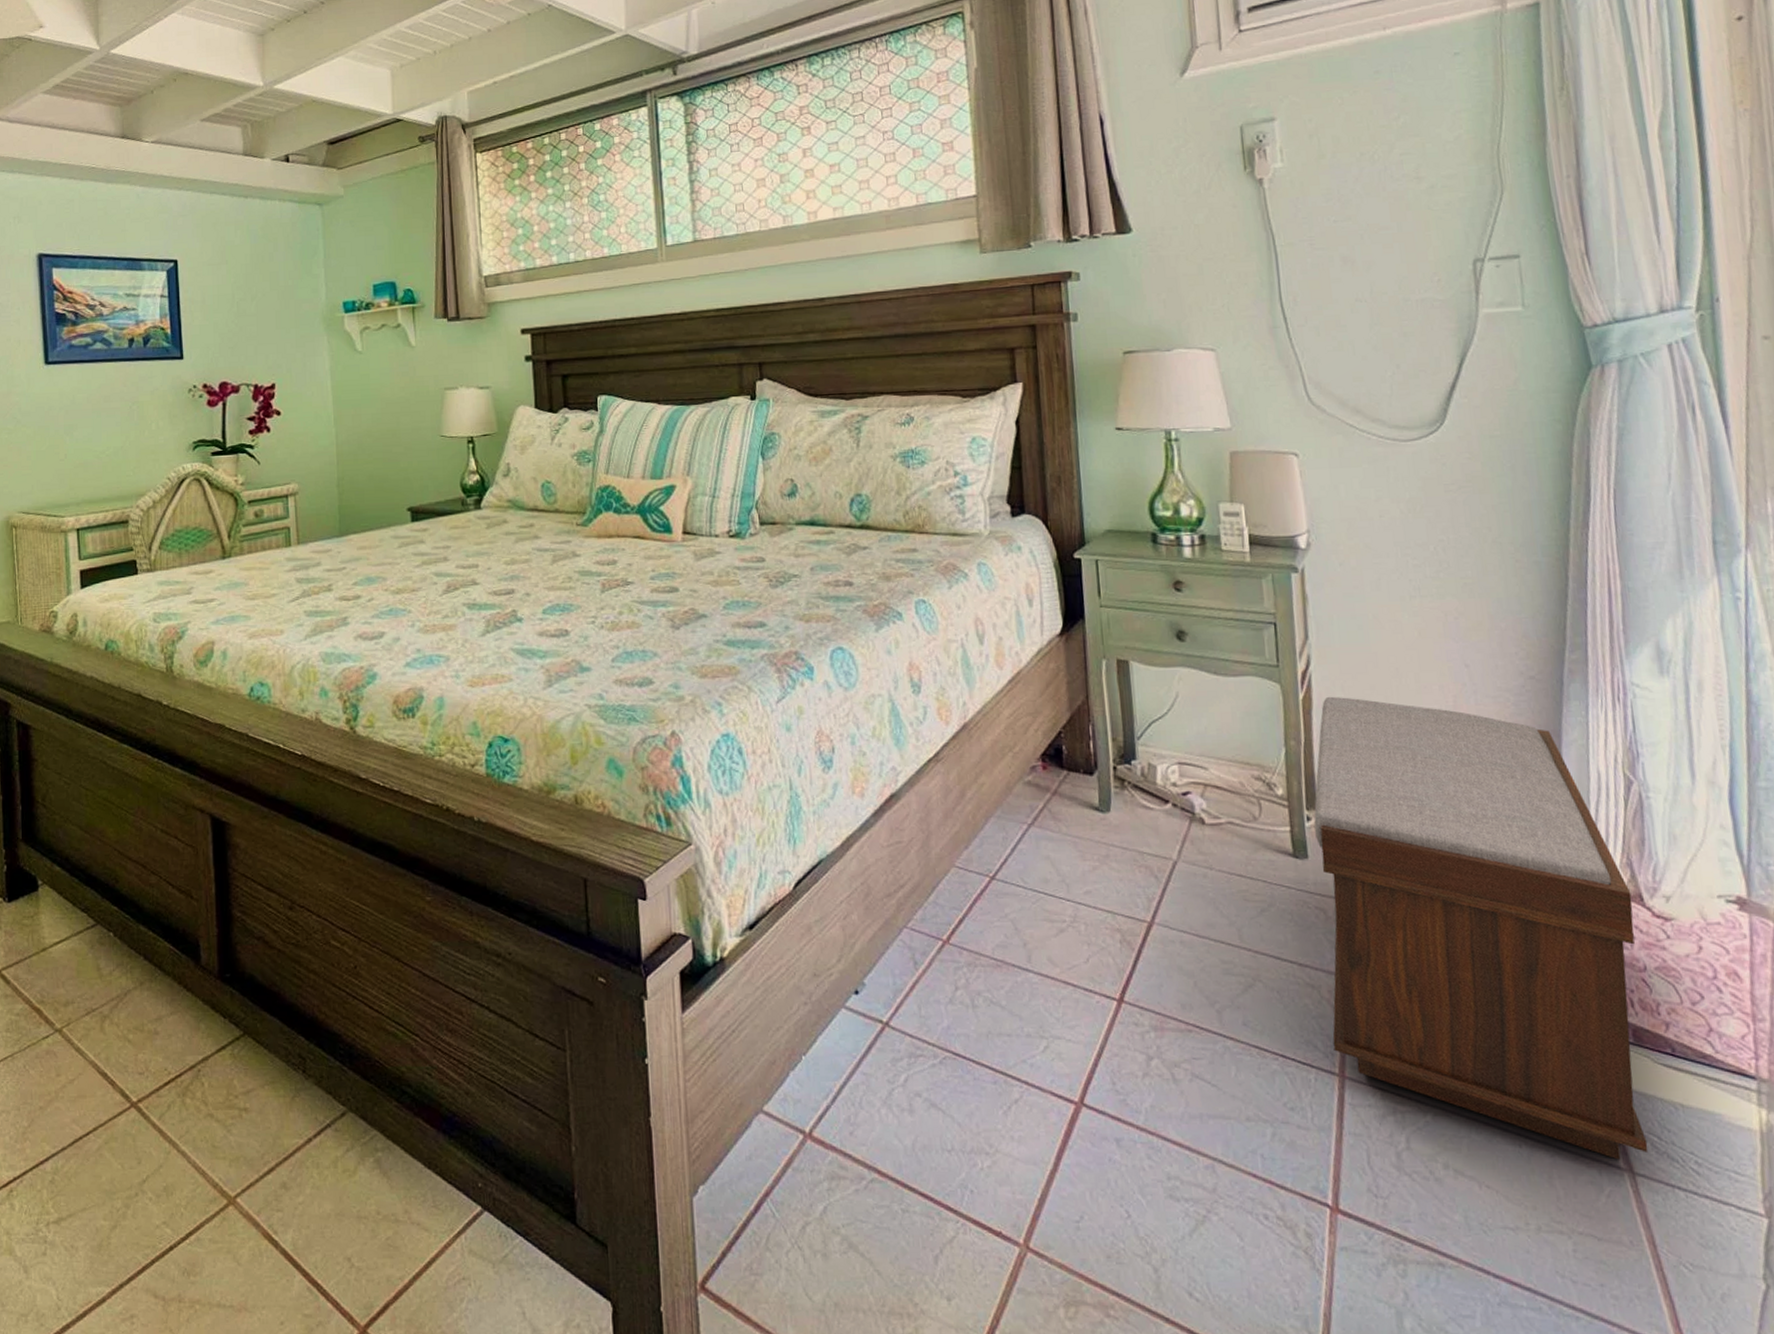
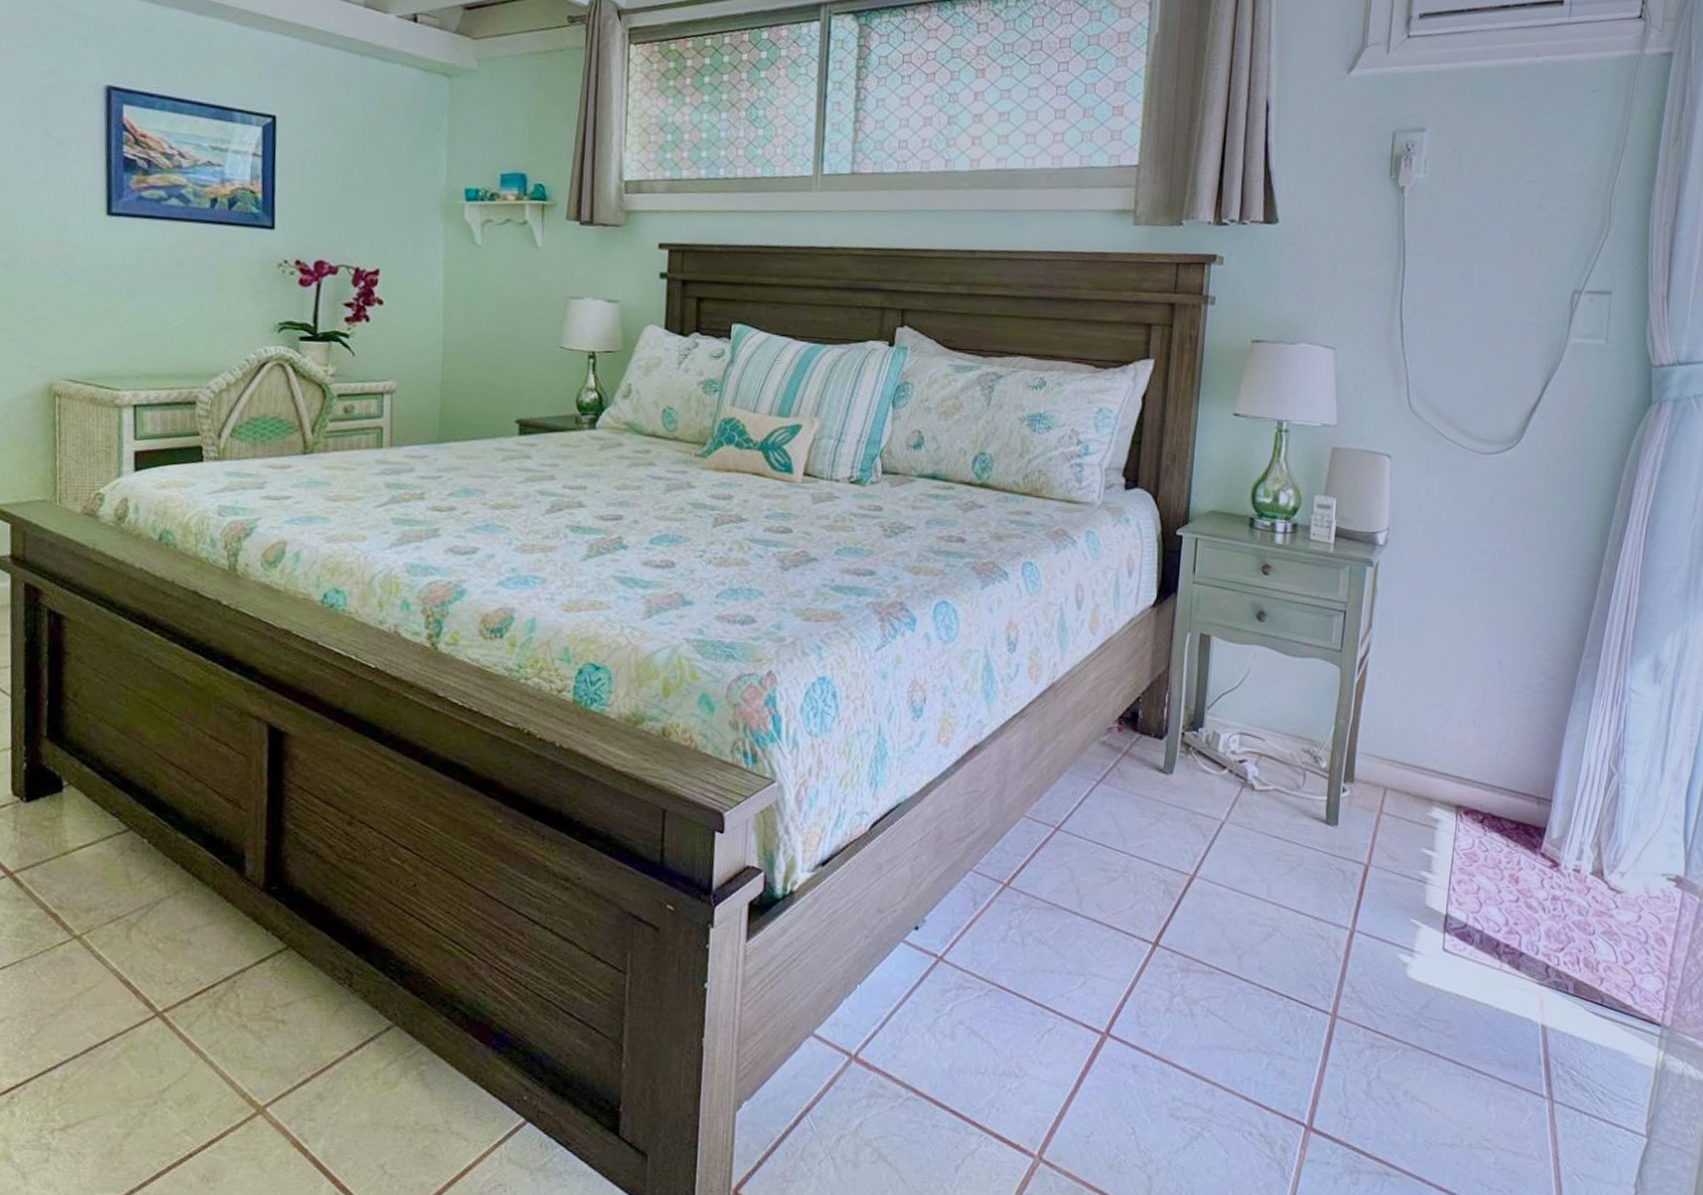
bench: present [1314,696,1648,1160] -> none [1331,681,1595,1090]

